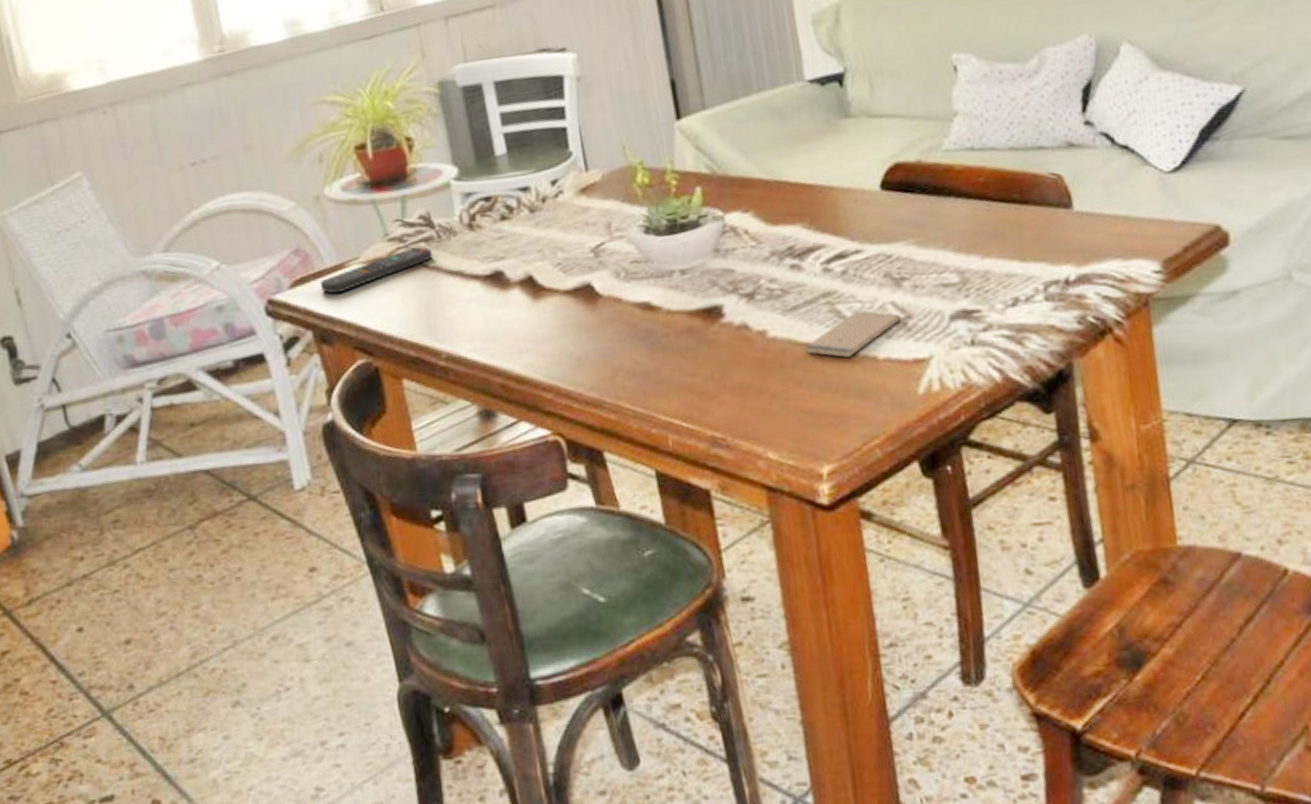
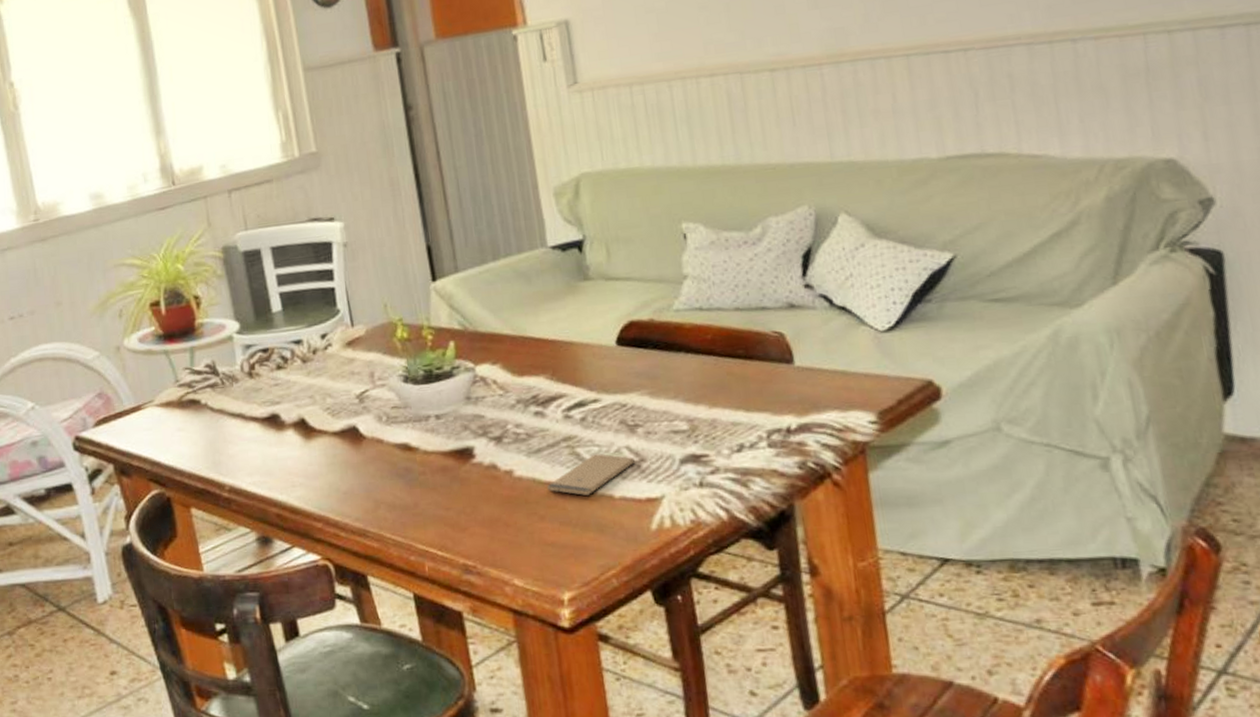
remote control: present [320,246,432,294] -> none [120,392,217,432]

